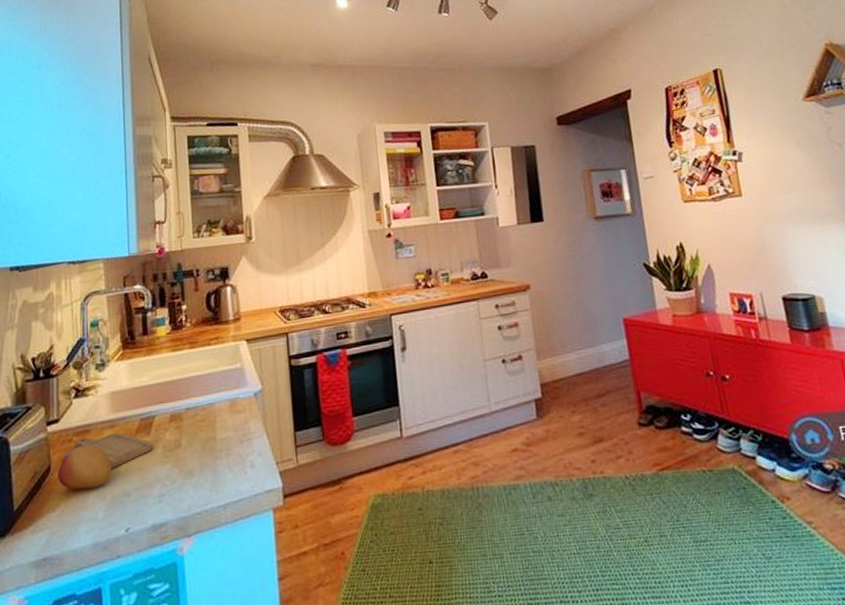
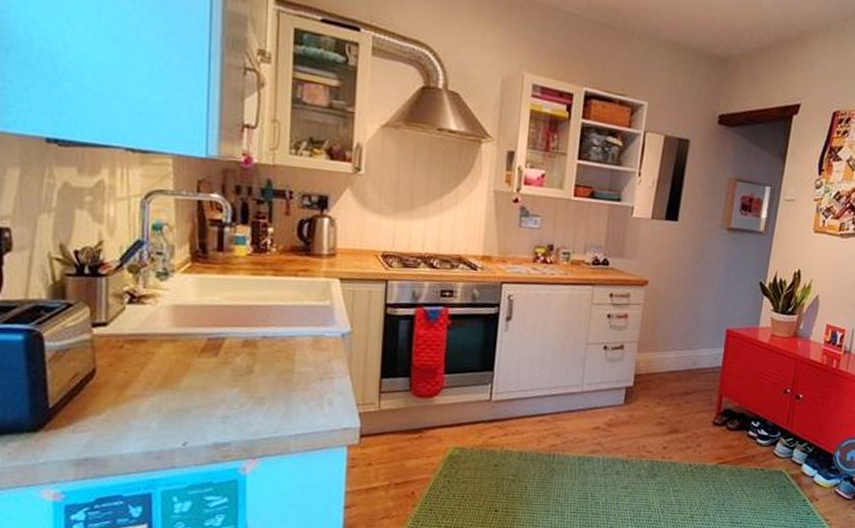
fruit: present [58,445,112,490] -> none [104,354,171,399]
chopping board: present [63,432,154,469] -> none [111,346,221,384]

